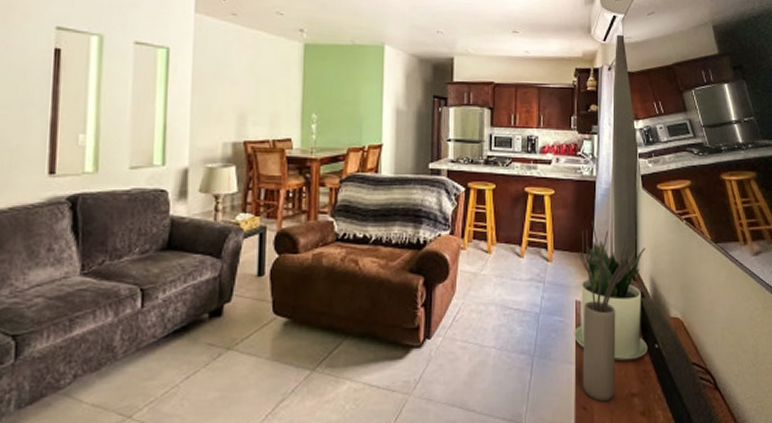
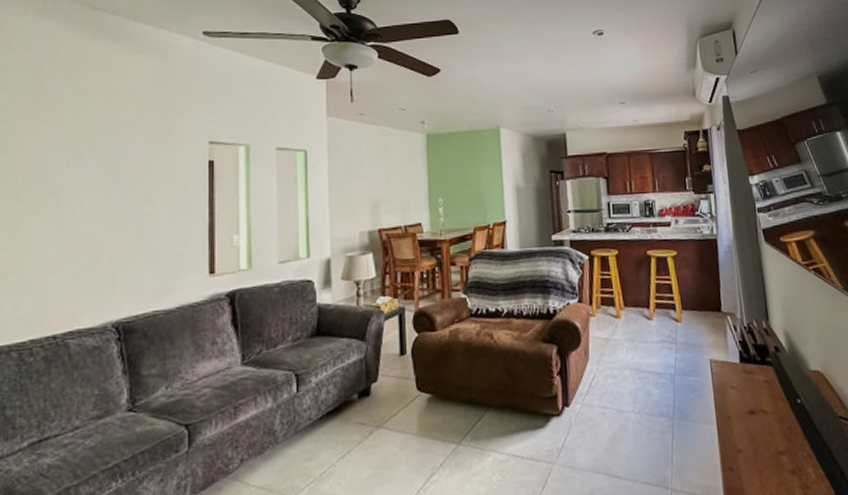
planter: present [574,240,648,362] -> none [712,297,790,419]
vase: present [578,221,646,402] -> none [707,279,776,462]

